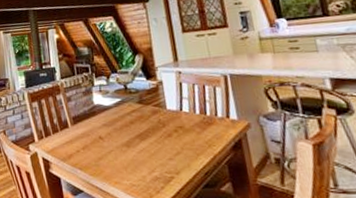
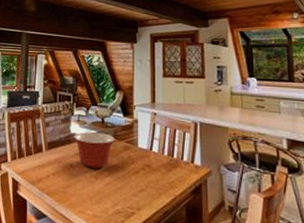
mixing bowl: none [98,100,142,137] -> present [74,132,115,168]

